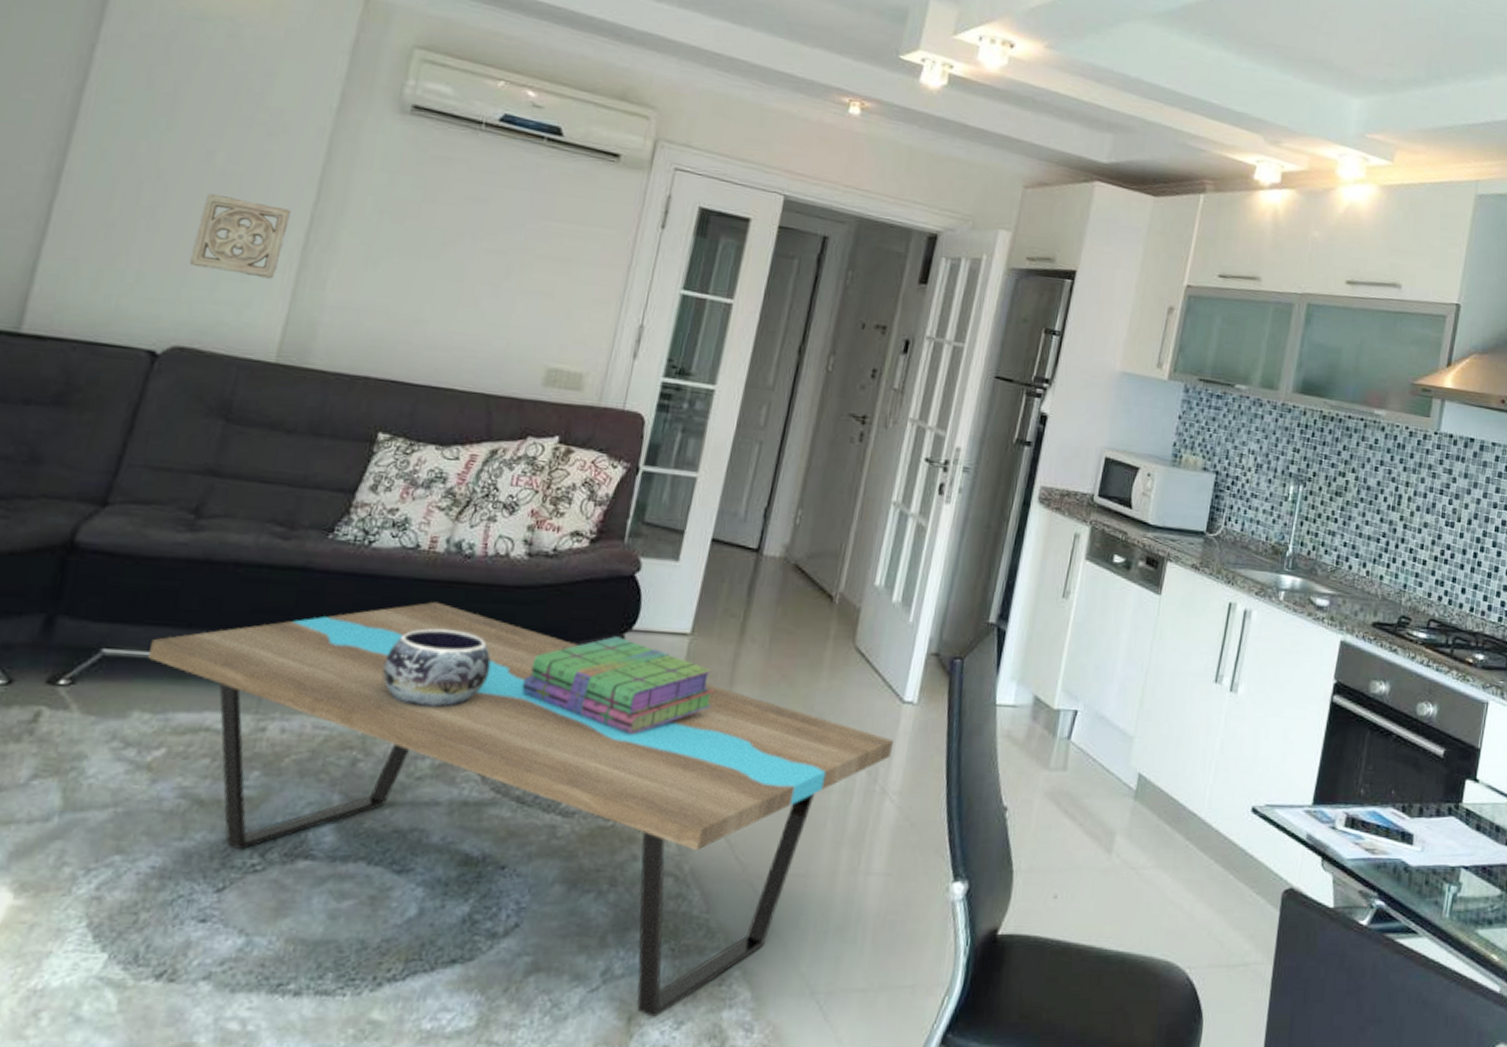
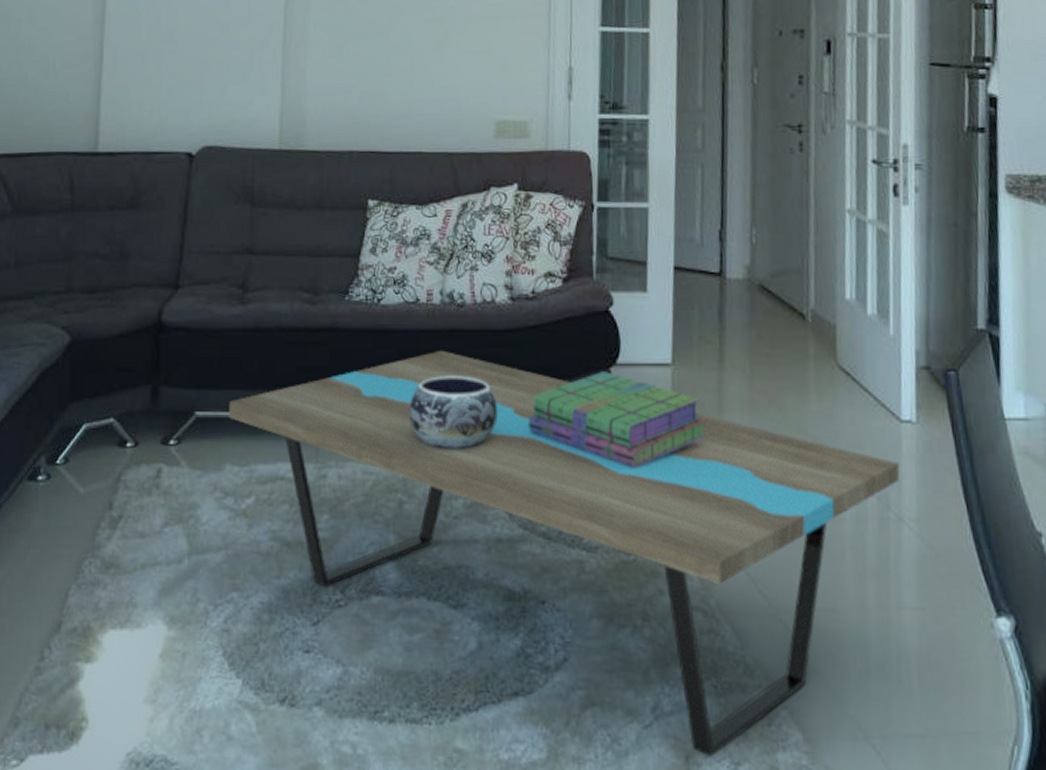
wall ornament: present [189,193,291,279] -> none [203,11,269,77]

